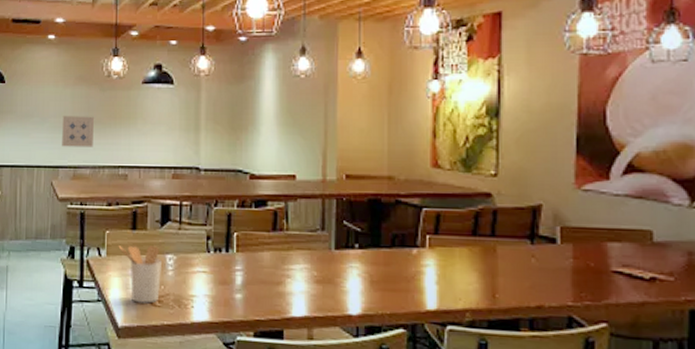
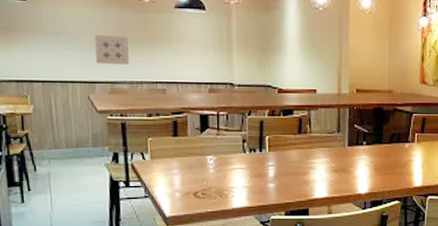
utensil holder: present [118,246,162,304] -> none [161,149,203,196]

